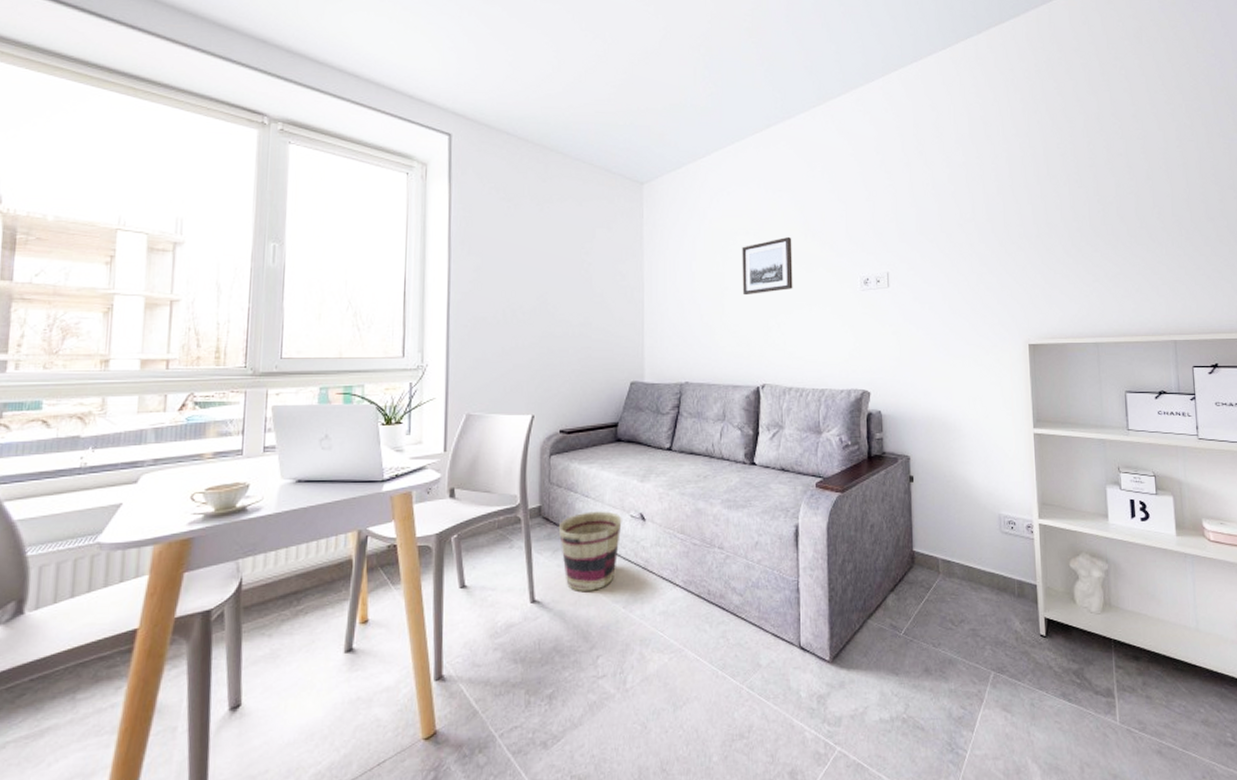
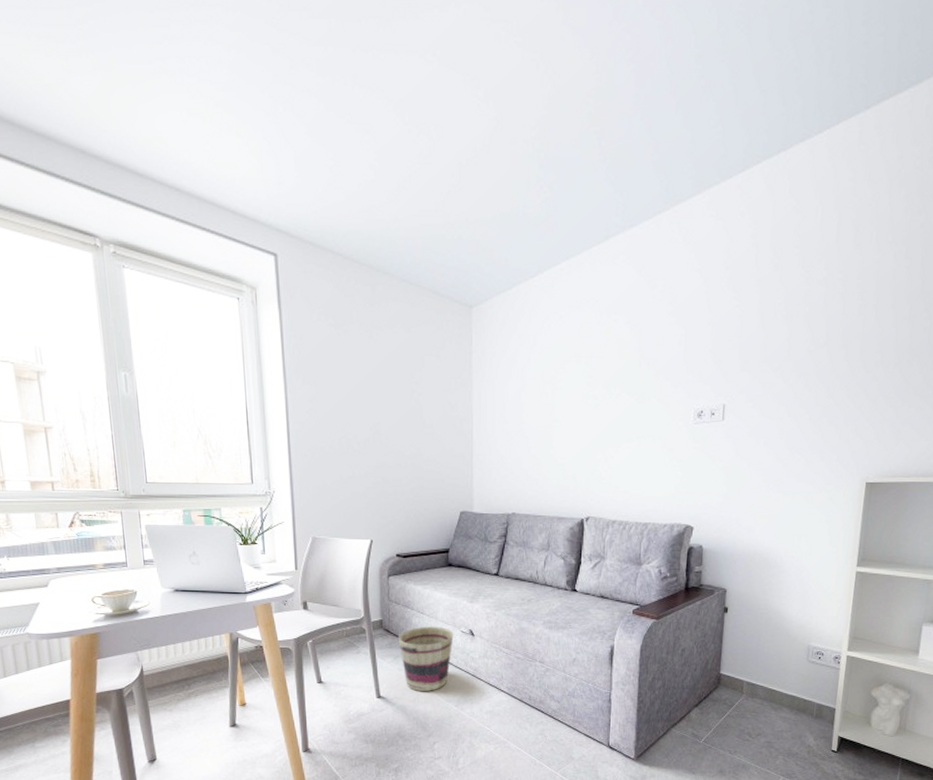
wall art: present [742,236,793,296] -> none [571,365,625,428]

